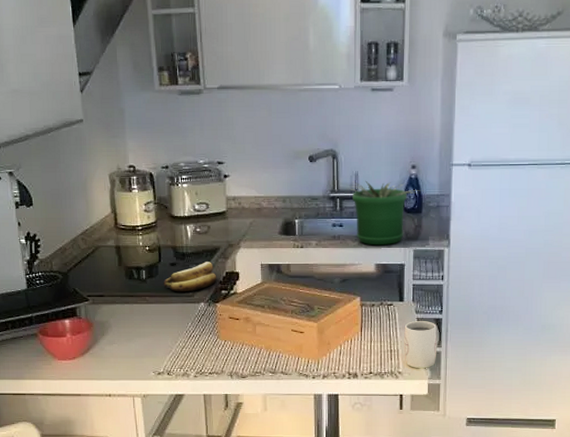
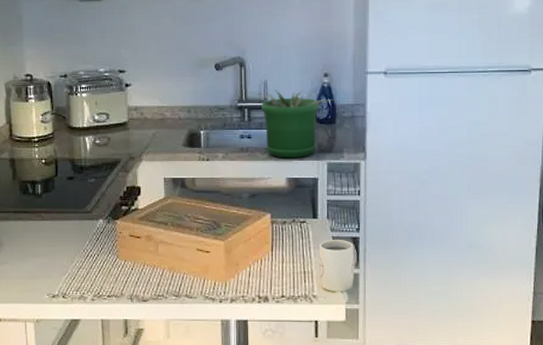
banana: present [163,262,217,292] -> none [60,175,117,208]

